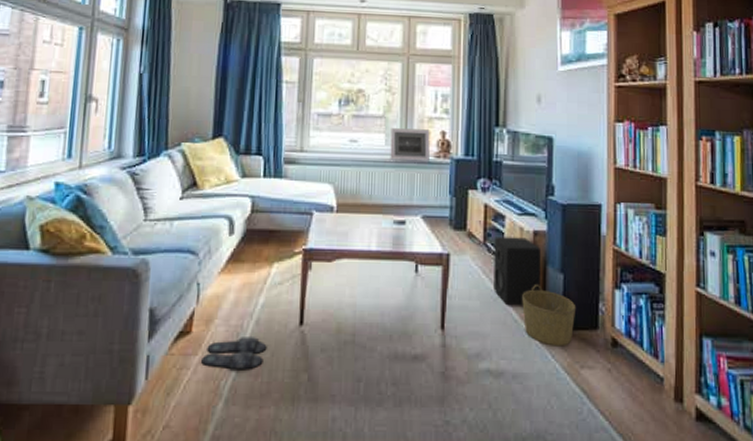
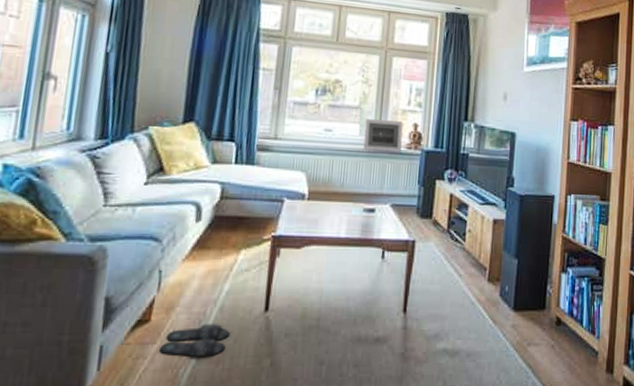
bookshelf speaker: present [494,237,540,306] -> none [454,224,498,290]
basket: present [522,283,576,346] -> none [479,268,527,326]

